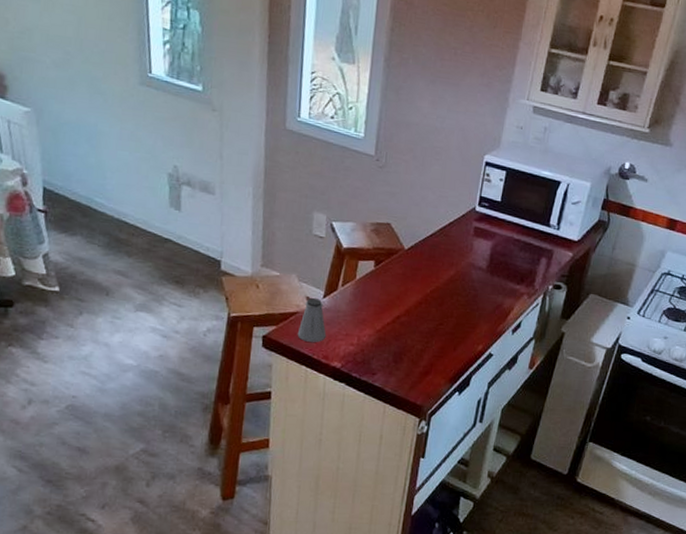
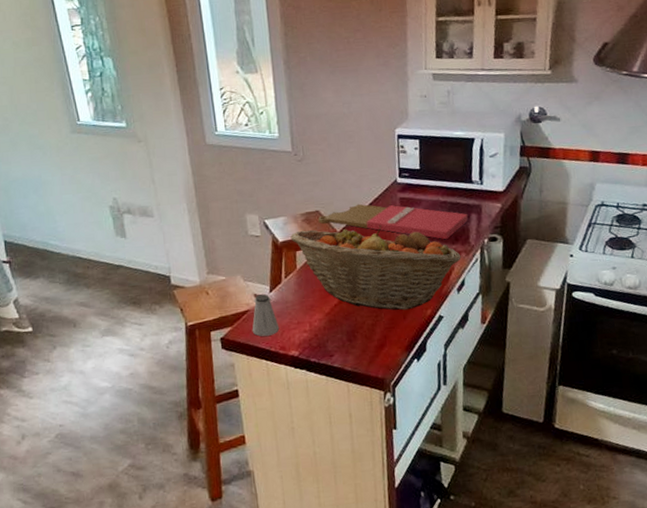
fruit basket: none [355,240,523,342] -> present [290,224,461,311]
cutting board: none [388,224,539,278] -> present [318,203,469,239]

